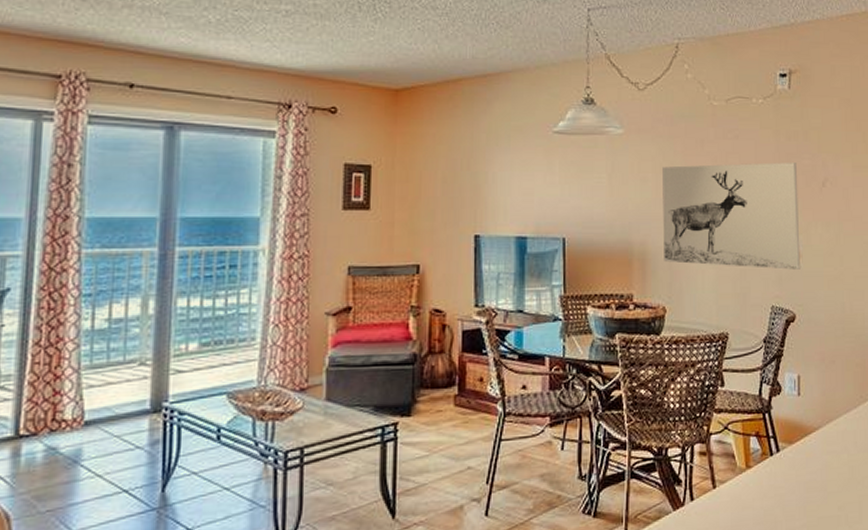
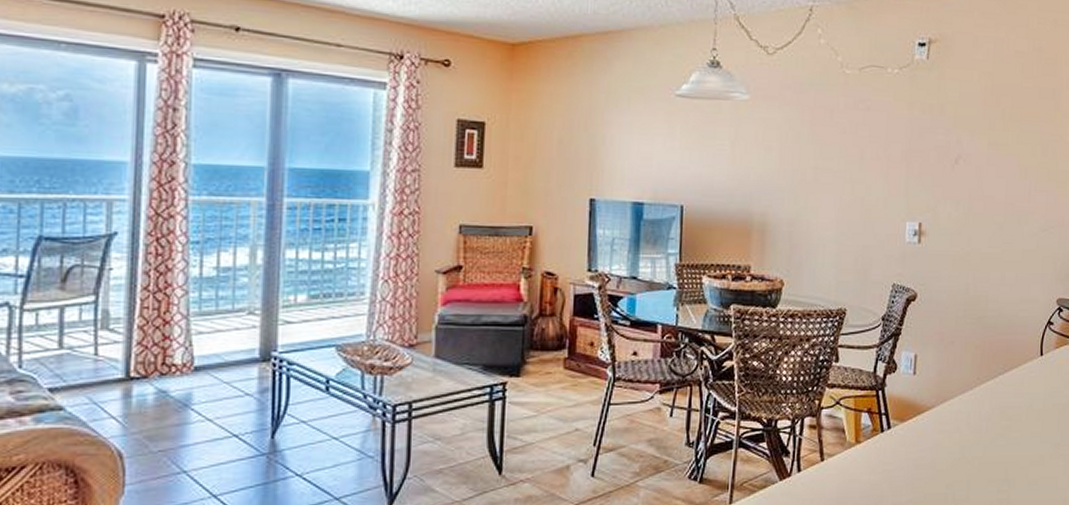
wall art: present [662,162,800,270] -> none [784,135,930,248]

